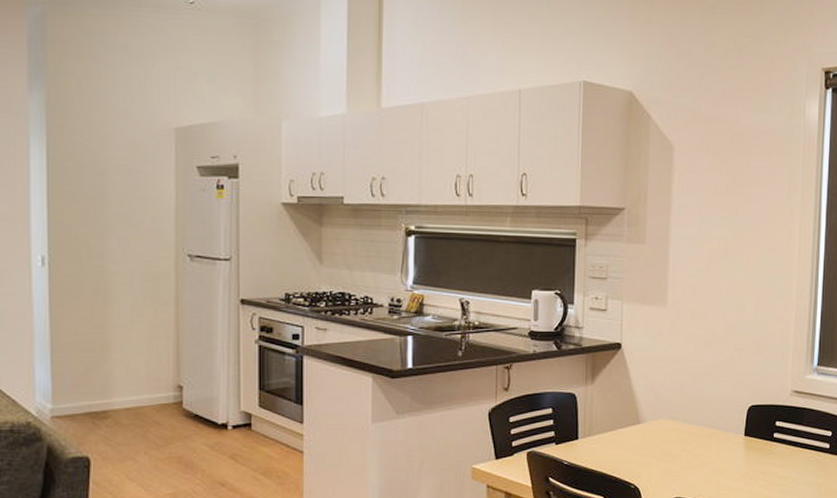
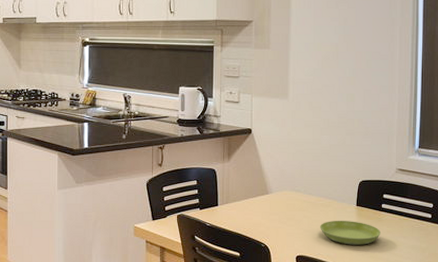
saucer: none [701,454,771,483] -> present [320,221,381,245]

